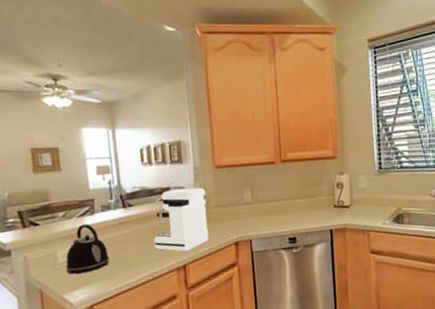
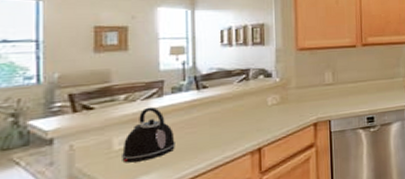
coffee maker: present [153,187,209,252] -> none [227,69,287,135]

